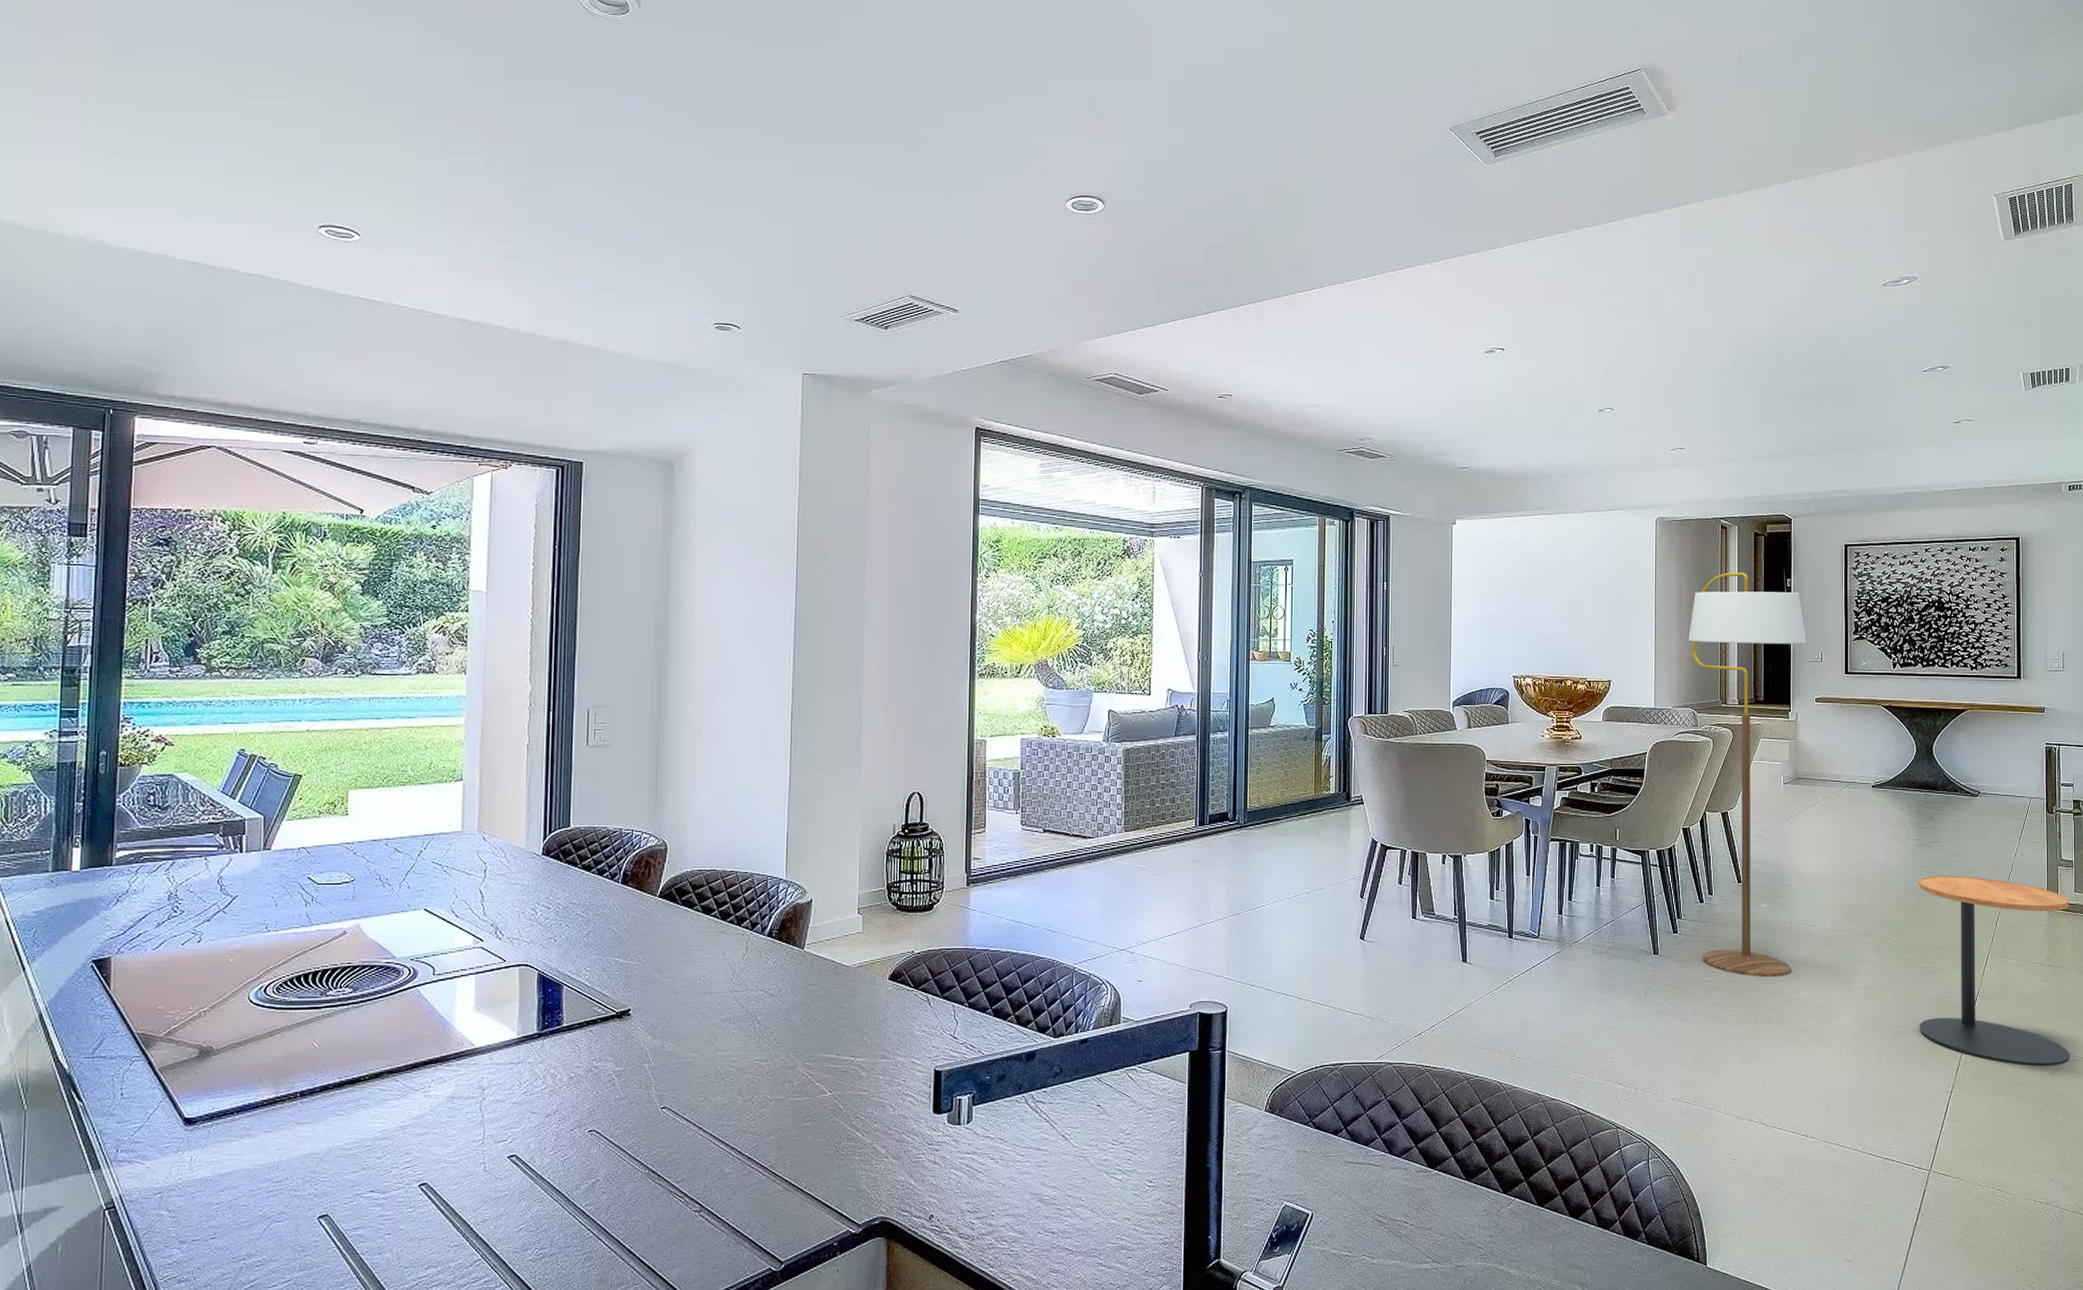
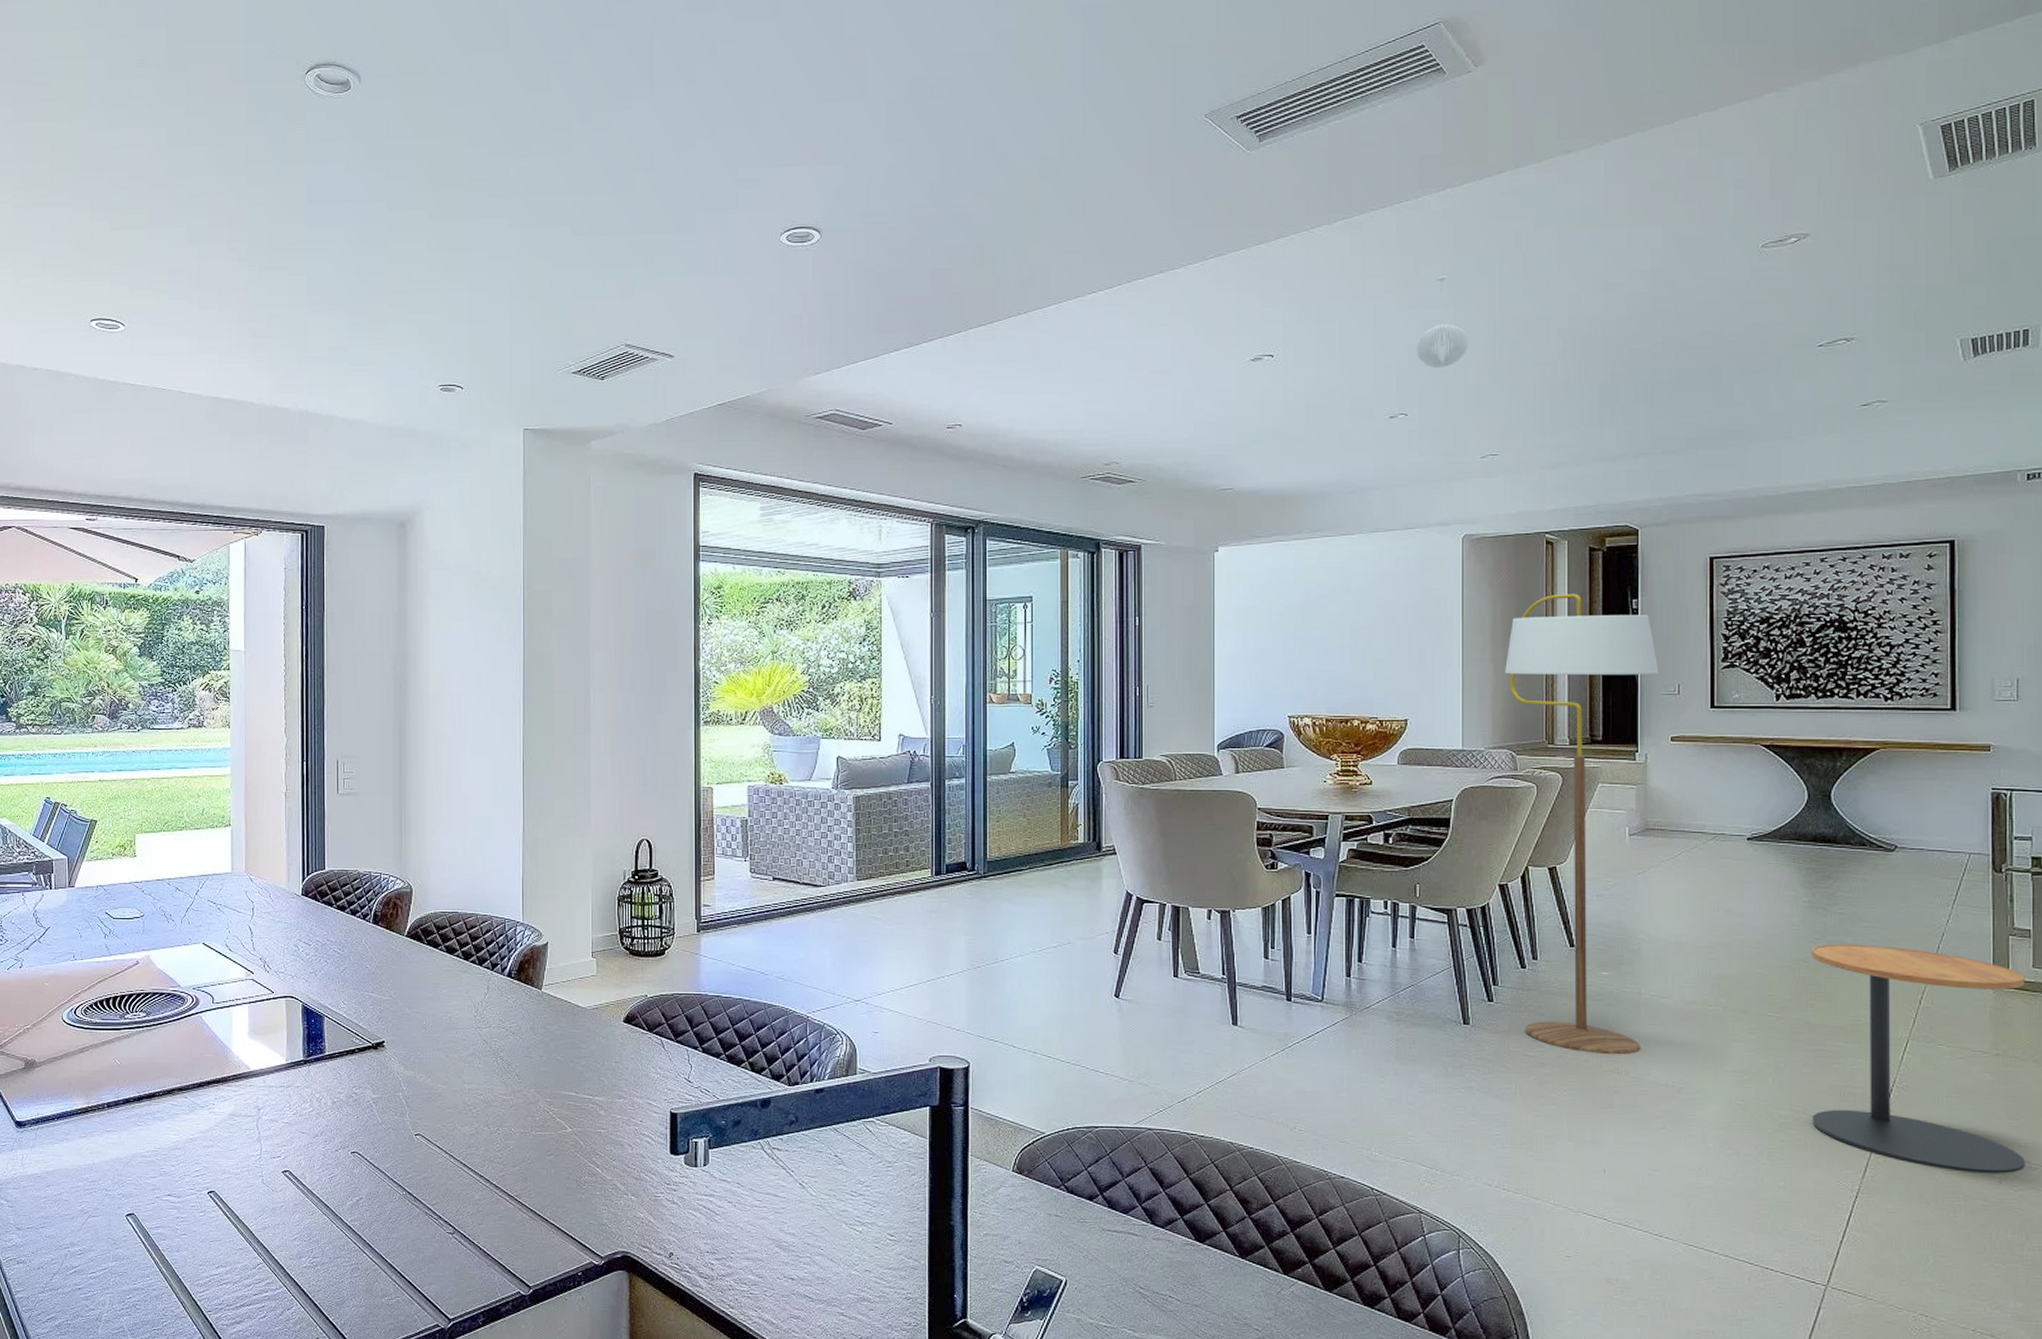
pendant light: none [1620,289,1661,370] -> present [1416,275,1468,368]

